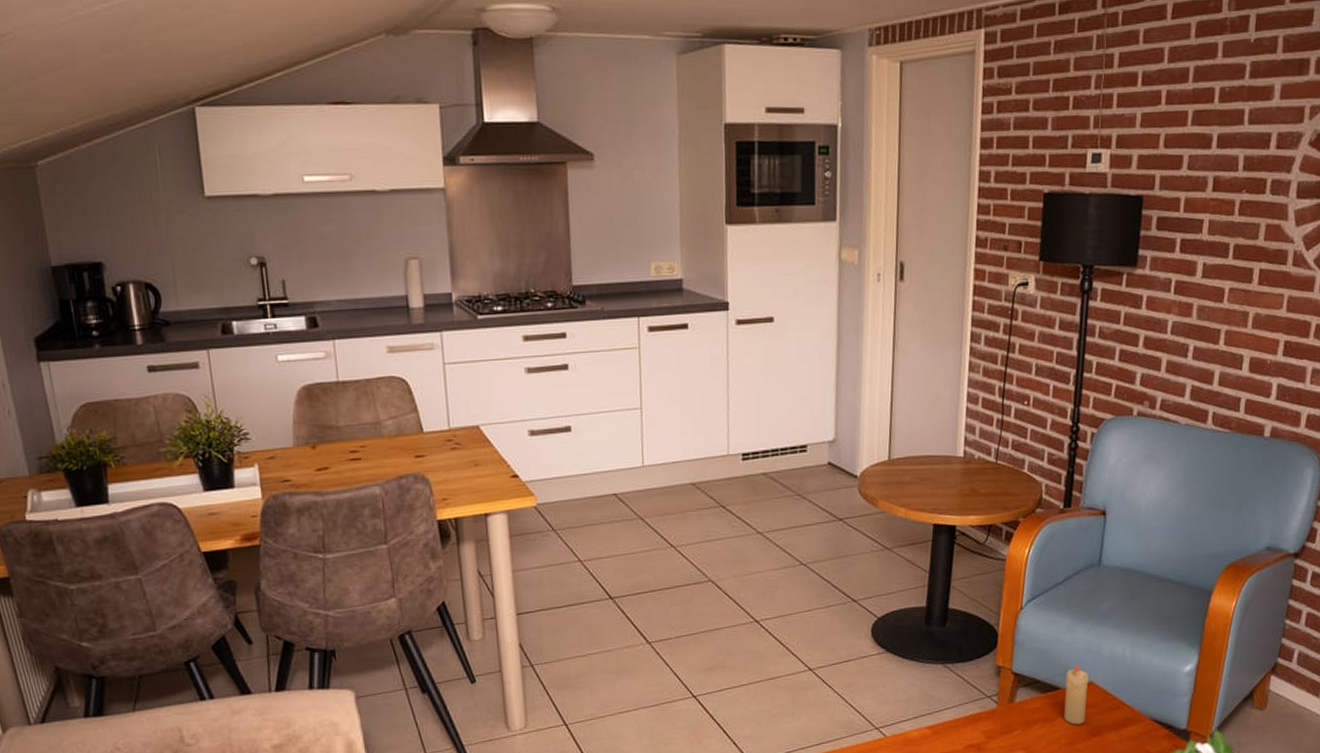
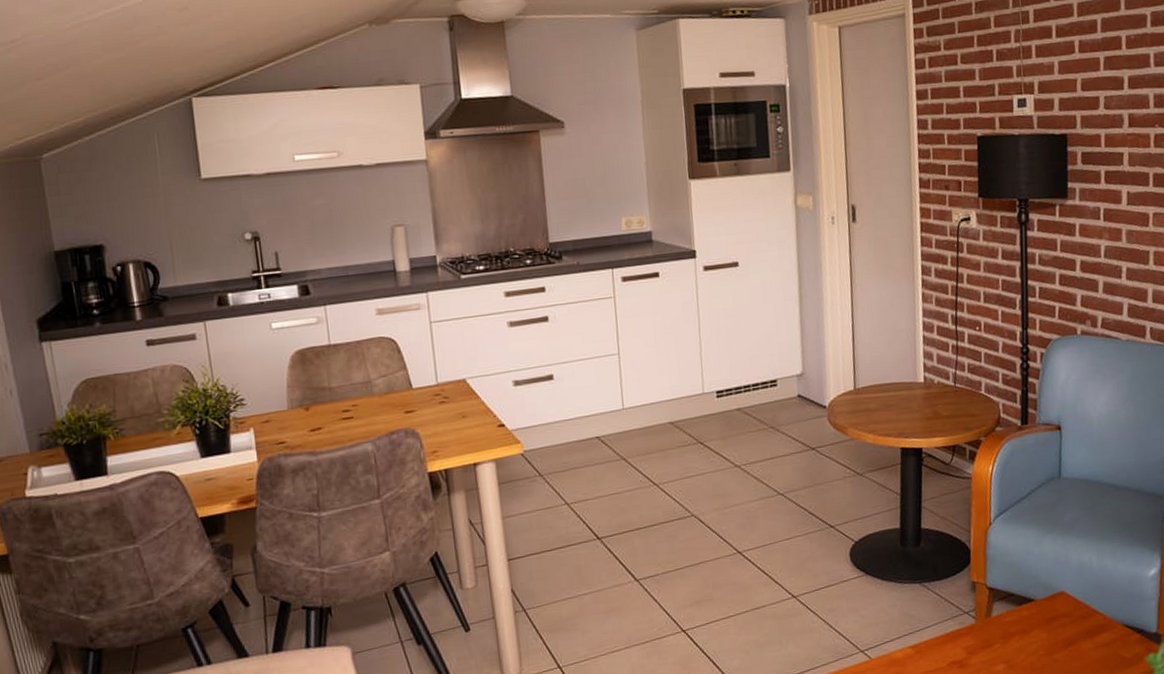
candle: present [1064,663,1089,725] -> none [1038,574,1061,635]

